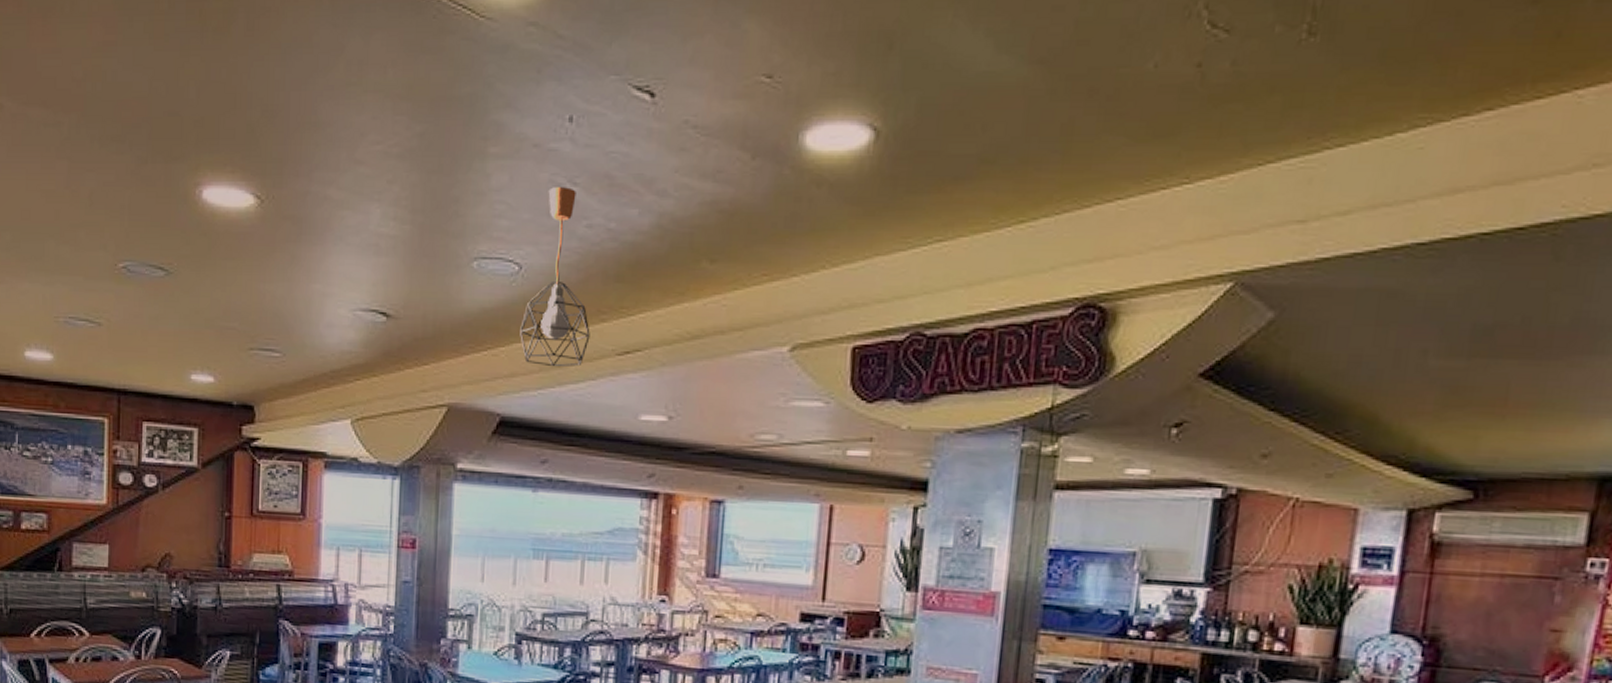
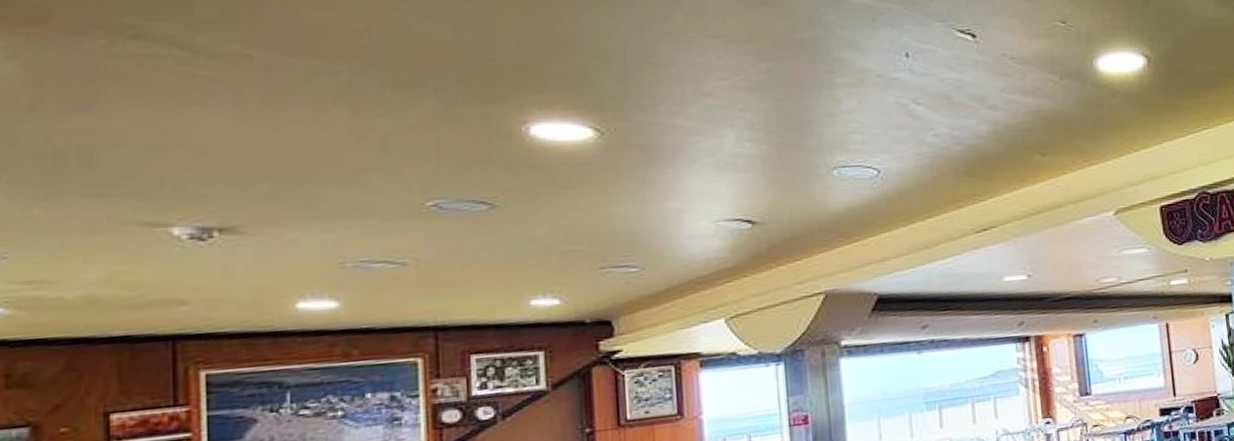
pendant light: present [520,187,590,367] -> none [886,106,951,249]

